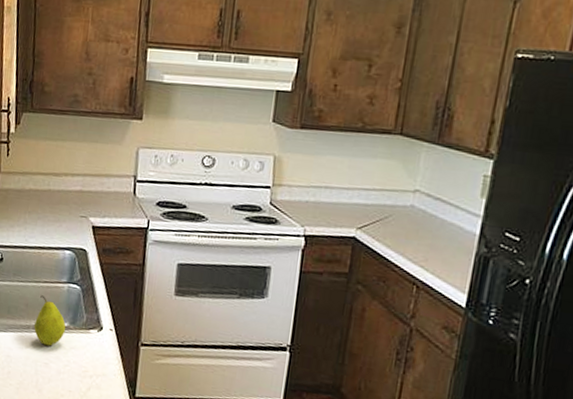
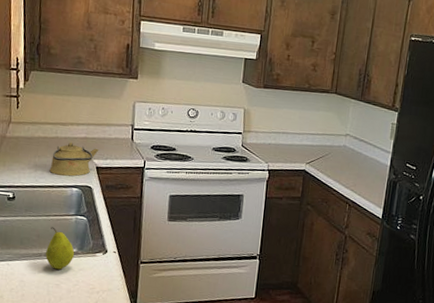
kettle: none [40,195,96,237] -> present [49,142,99,177]

